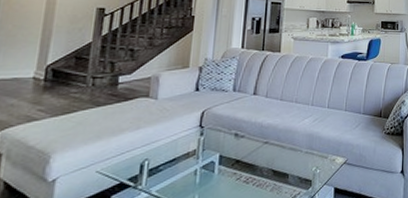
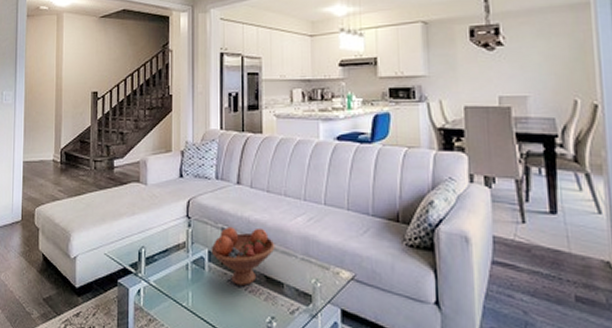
fruit bowl: none [222,130,284,182] -> present [211,226,275,286]

